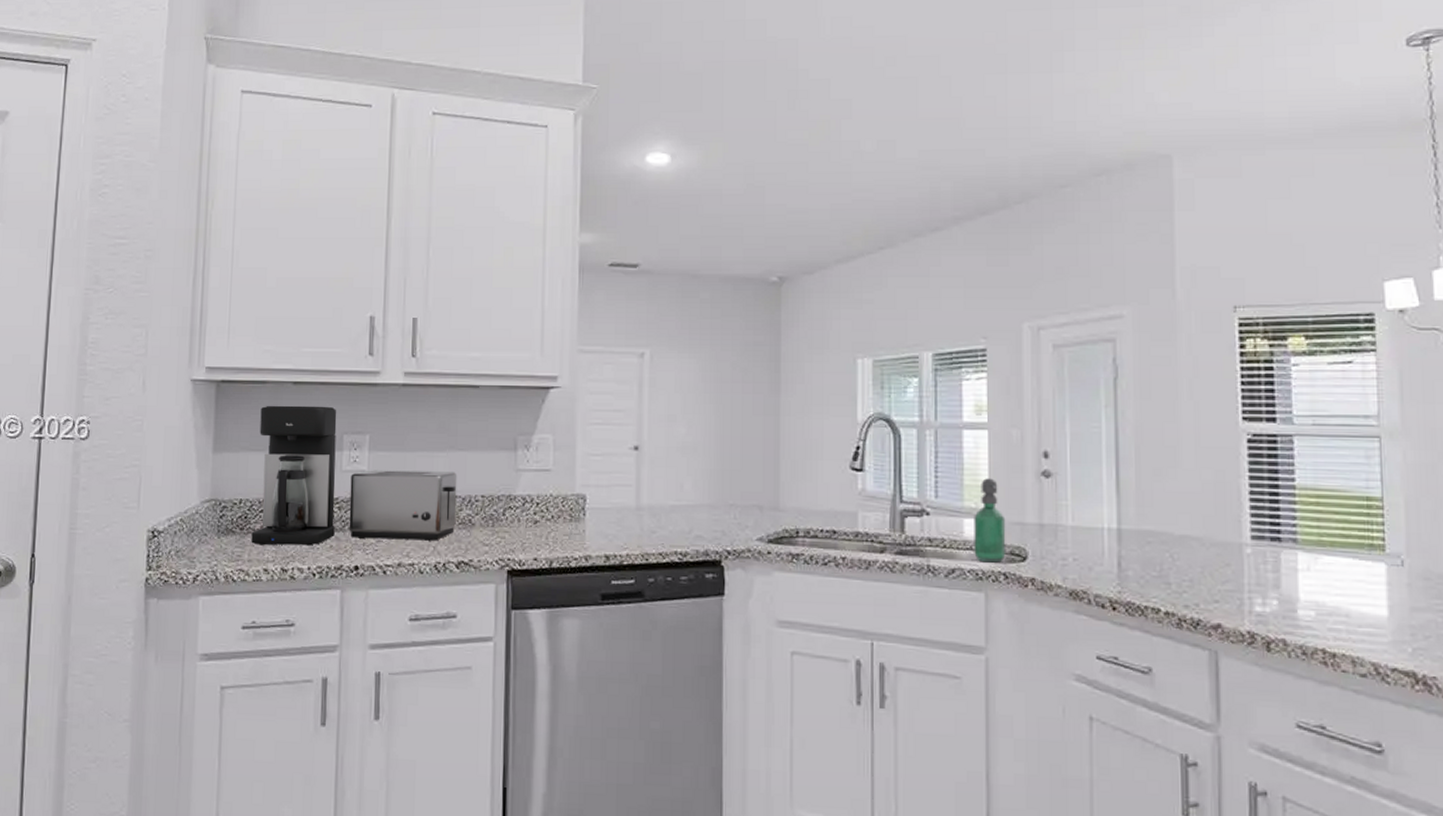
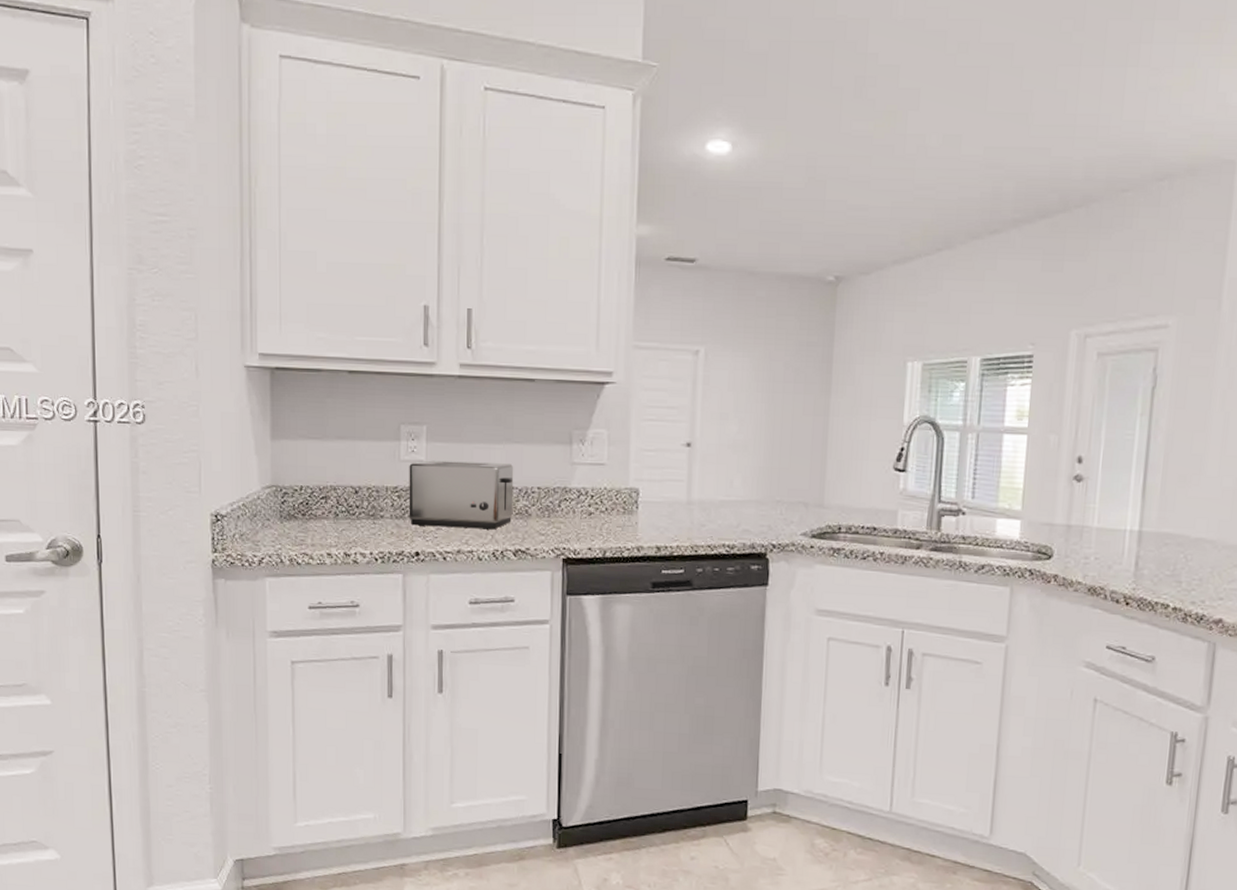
coffee maker: present [251,405,337,546] -> none [313,393,395,532]
soap dispenser: present [974,478,1006,563] -> none [1003,481,1036,560]

